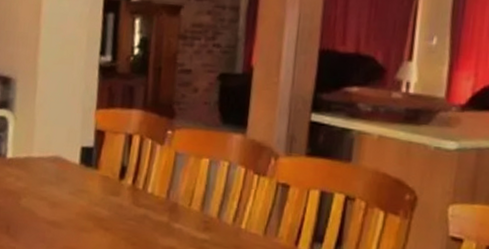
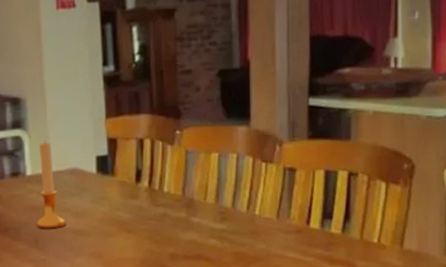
candle holder: none [10,124,42,217] -> present [36,141,66,229]

